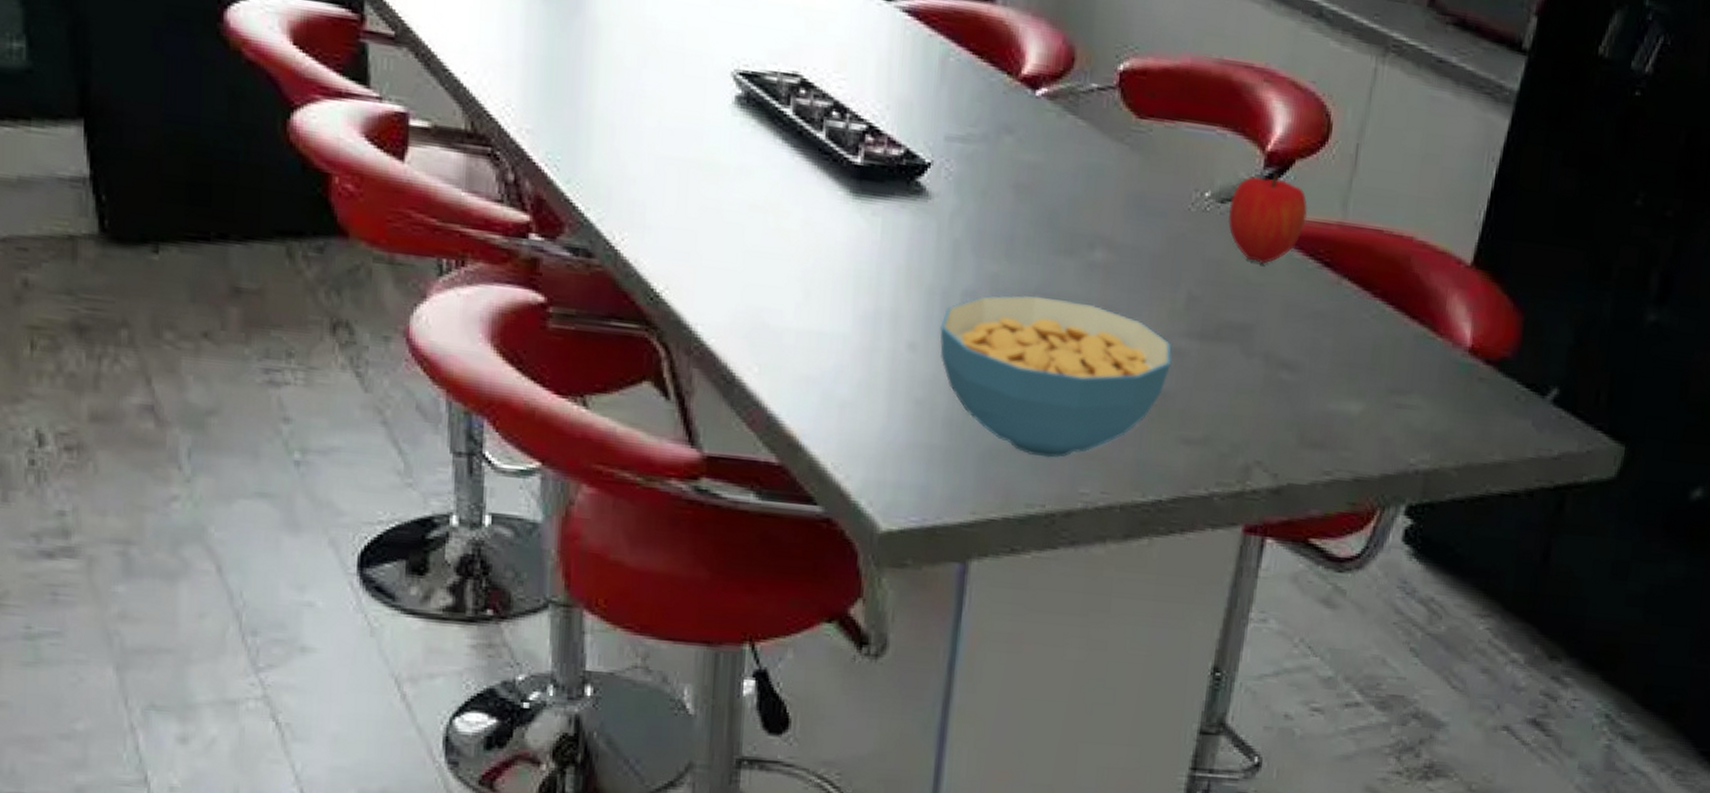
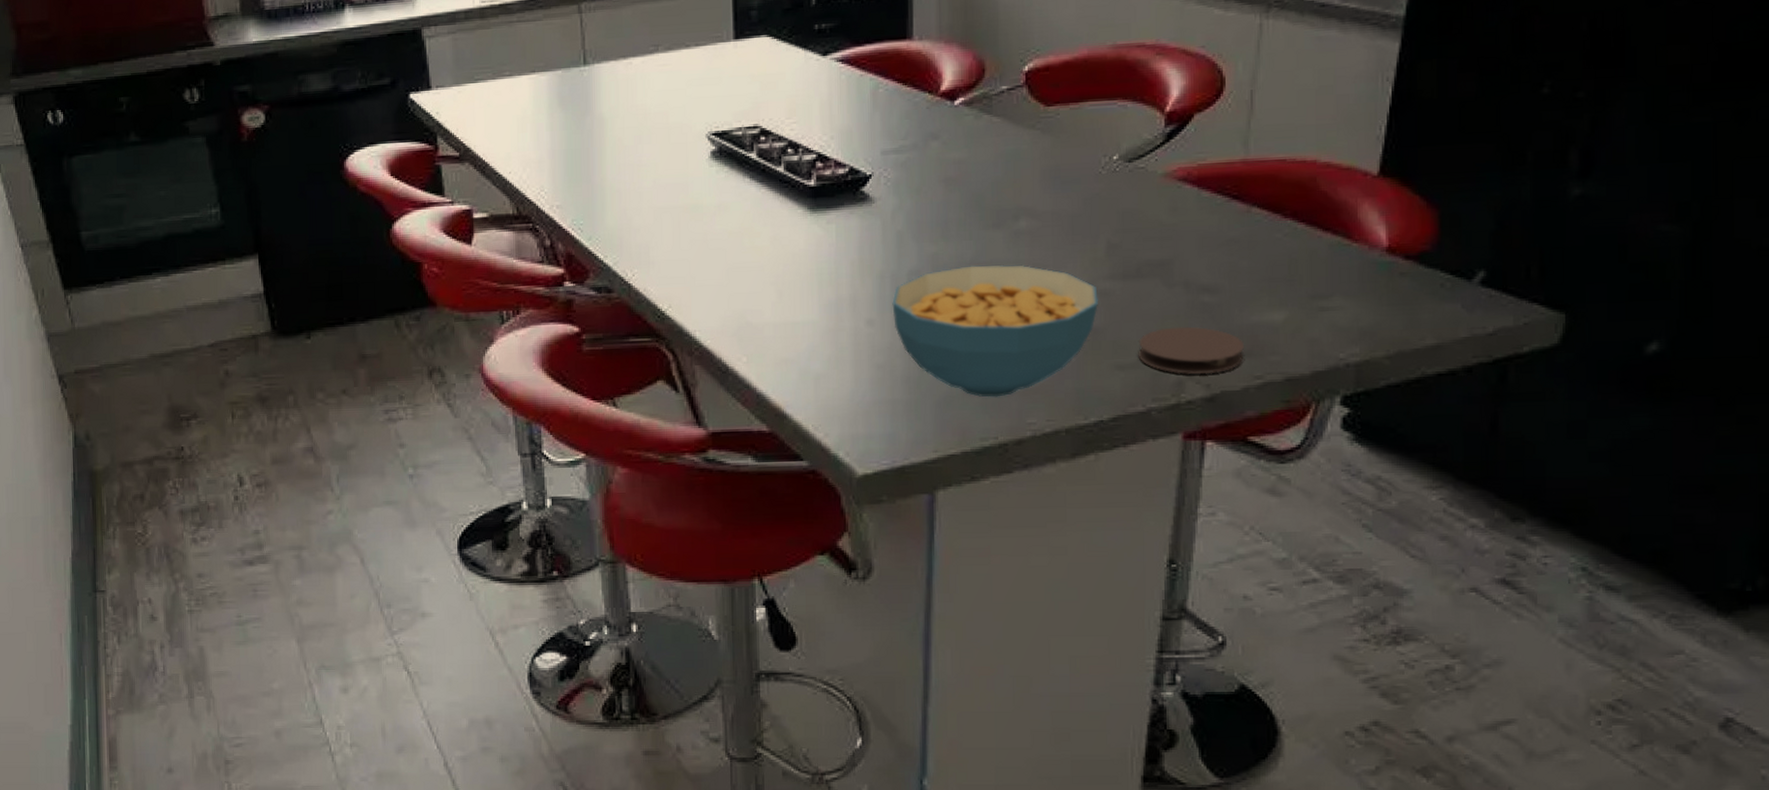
coaster: none [1206,403,1318,463] -> present [1138,326,1245,374]
fruit: present [1227,172,1308,264] -> none [1136,128,1211,207]

